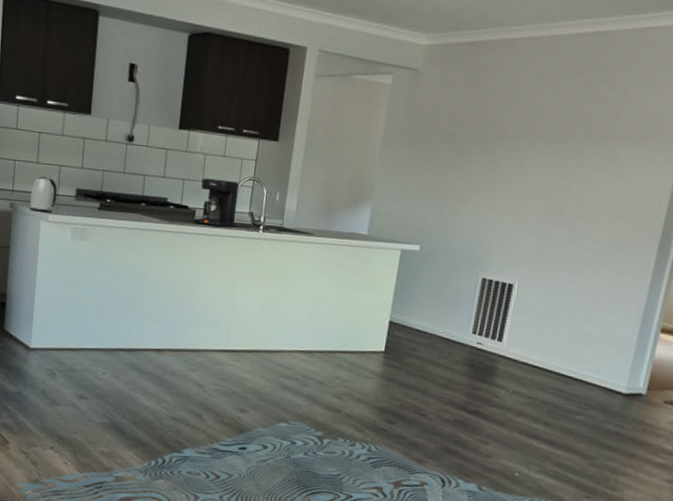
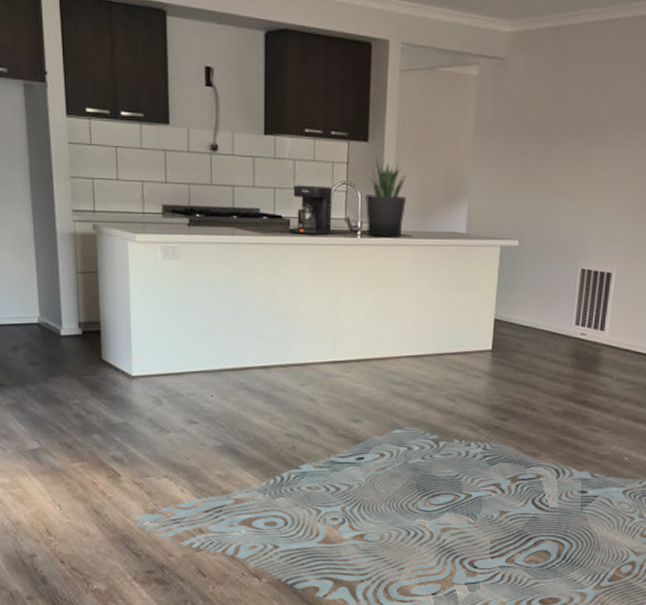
kettle: present [30,176,58,214] -> none [113,193,142,234]
planter: none [269,158,313,236] -> present [366,159,407,239]

